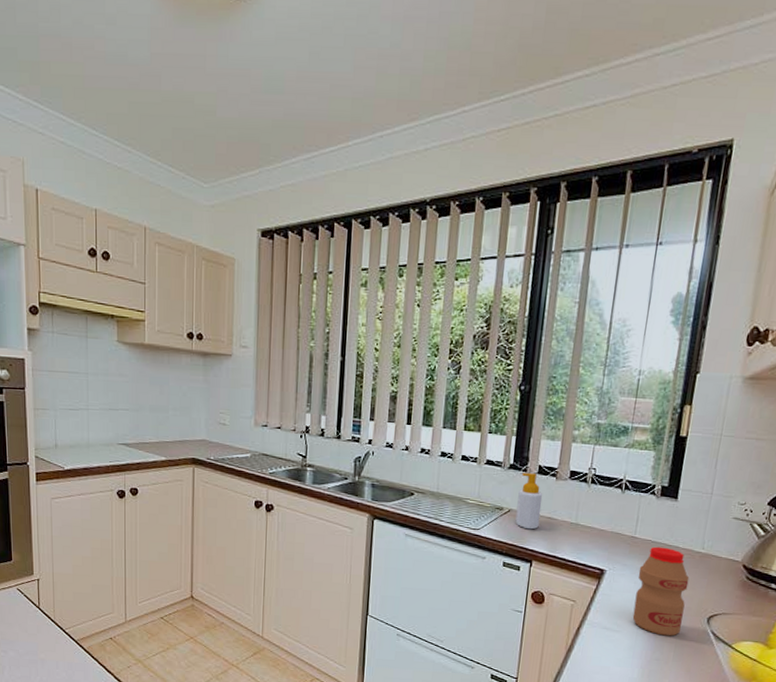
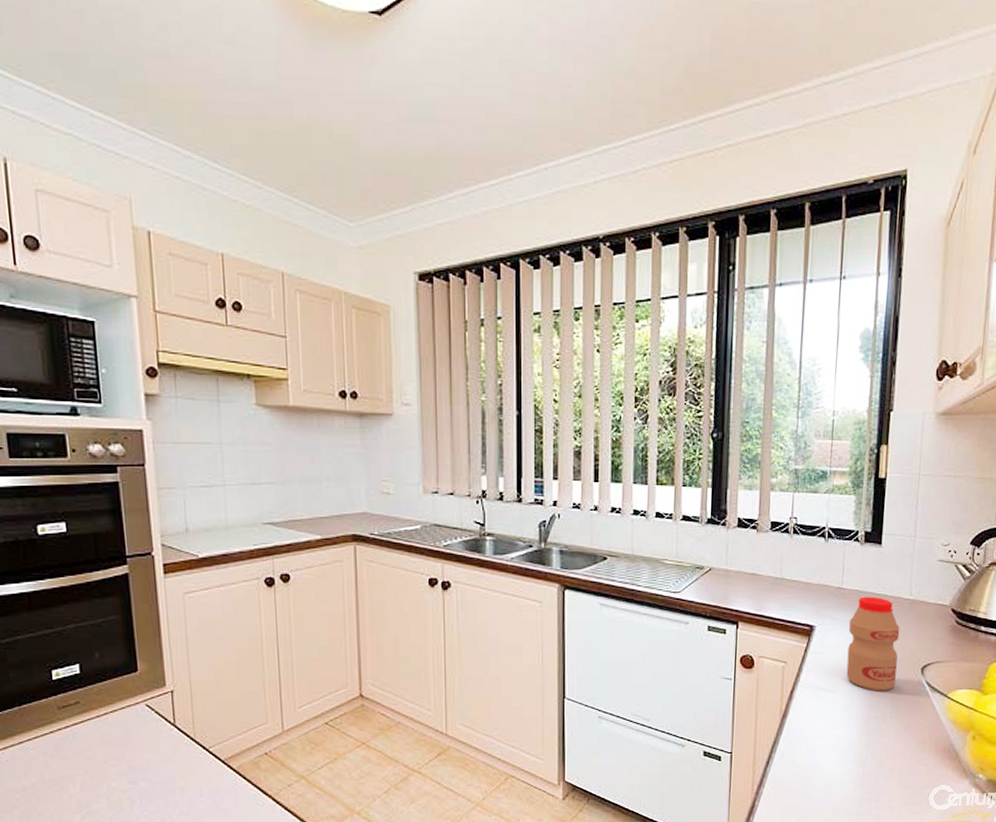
soap bottle: present [515,473,543,530] -> none [717,527,745,588]

